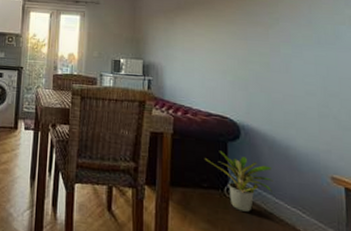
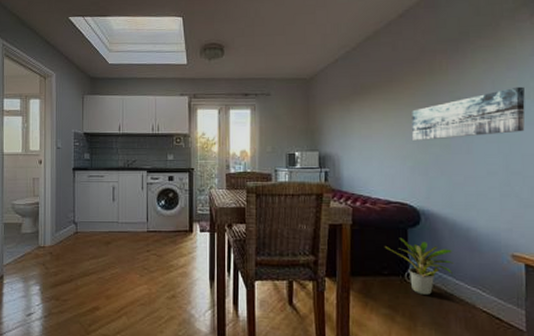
wall art: none [232,13,341,57] -> present [412,86,525,140]

